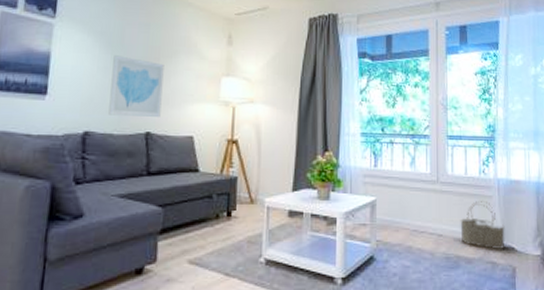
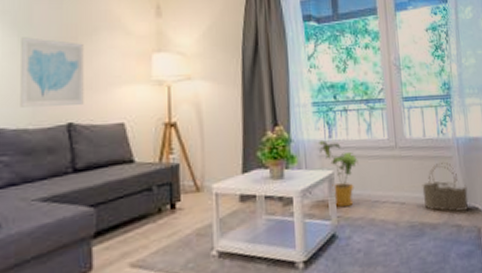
house plant: none [364,169,400,233] -> present [319,140,358,208]

